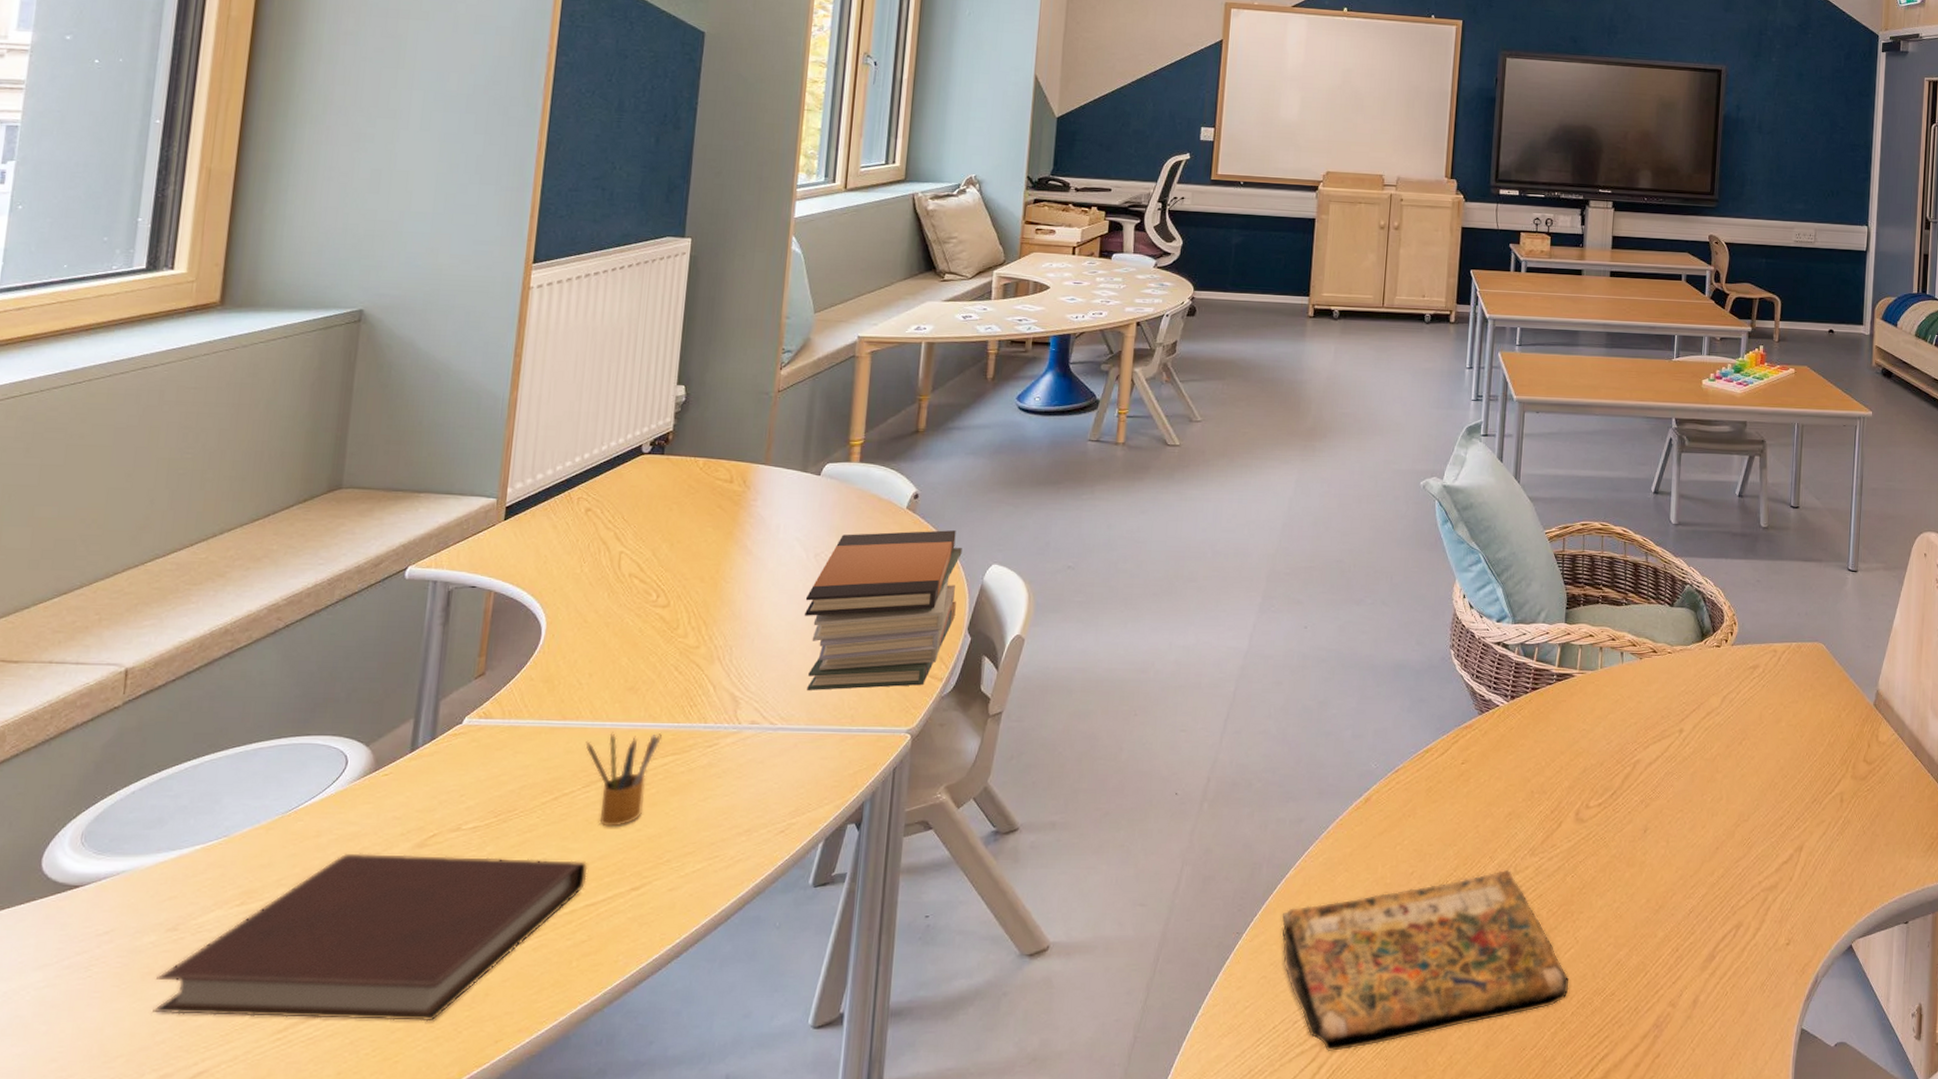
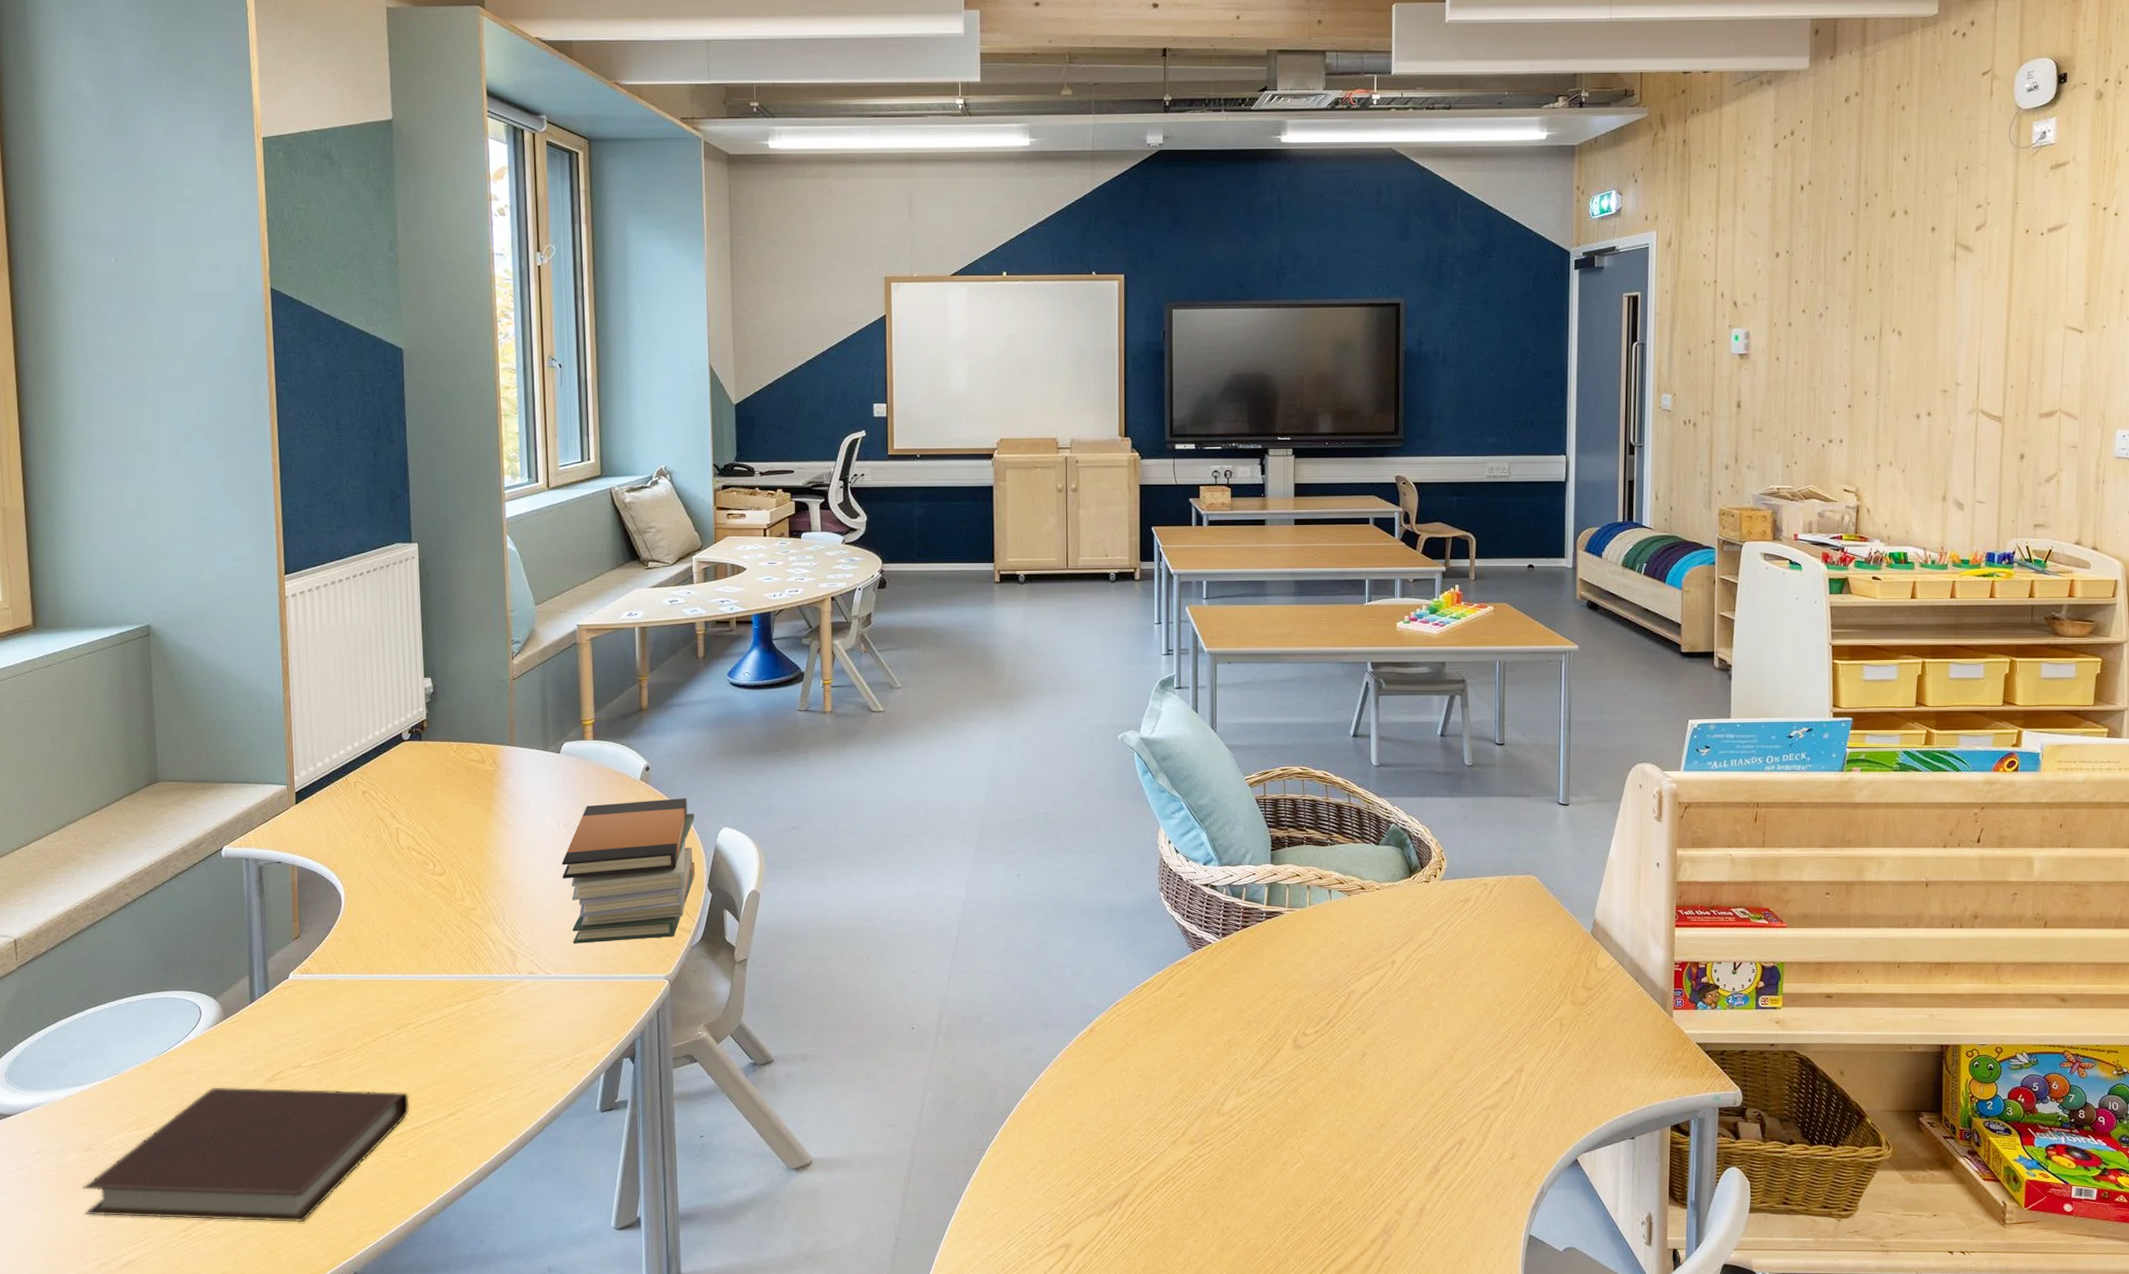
pencil box: present [586,732,662,827] -> none [392,983,455,1063]
book: present [1281,869,1570,1052] -> none [1020,1092,1297,1253]

